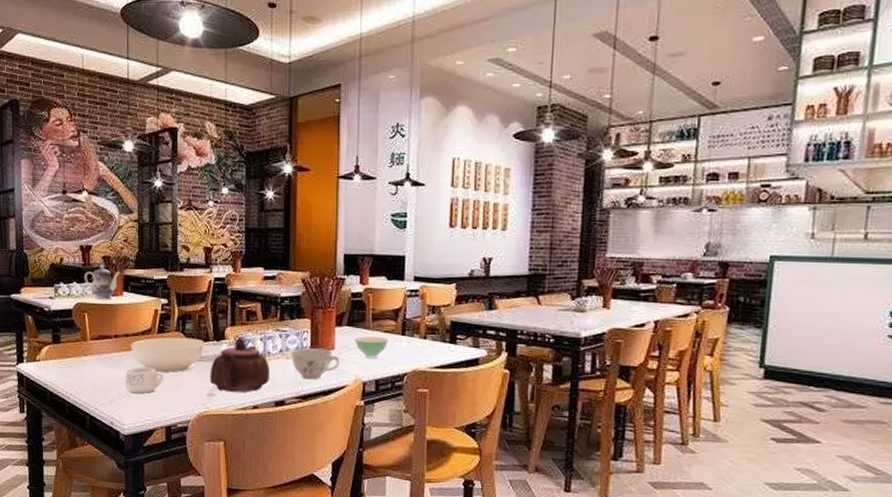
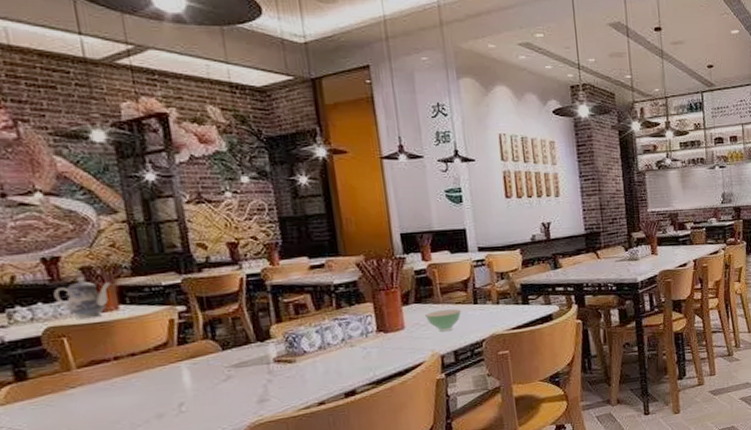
teacup: present [125,366,164,394] -> none [138,385,195,419]
bowl: present [131,337,205,372] -> none [140,343,246,389]
teapot: present [210,338,270,393] -> none [256,334,334,395]
teacup: present [290,347,340,380] -> none [354,329,413,364]

